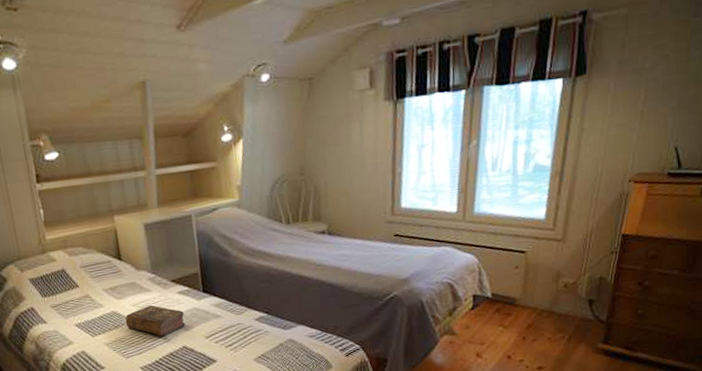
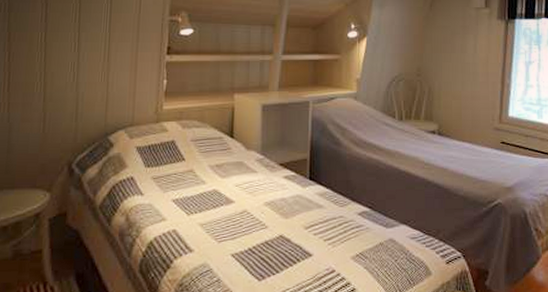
book: present [125,305,185,337] -> none [225,188,286,223]

